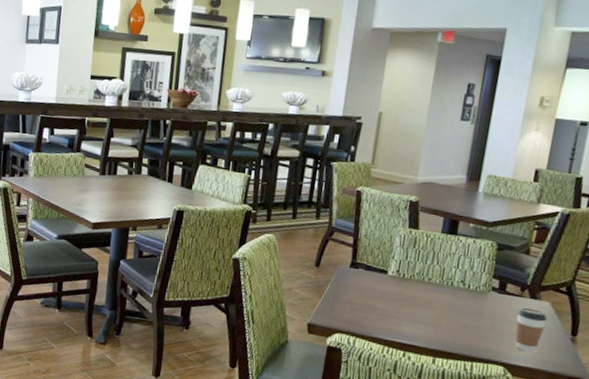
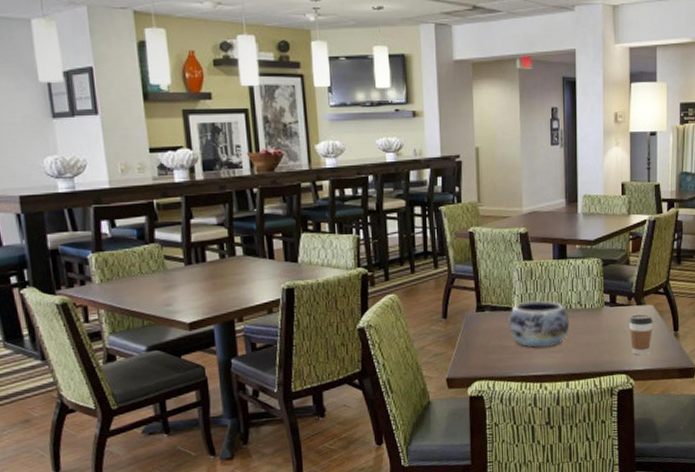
decorative bowl: none [379,267,449,319] -> present [507,300,570,349]

